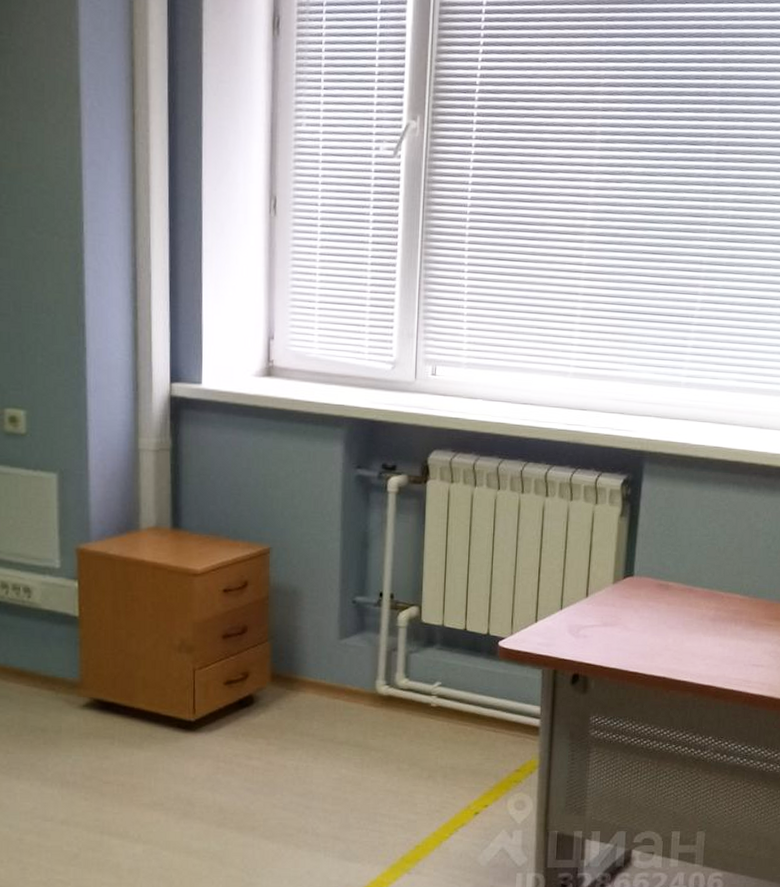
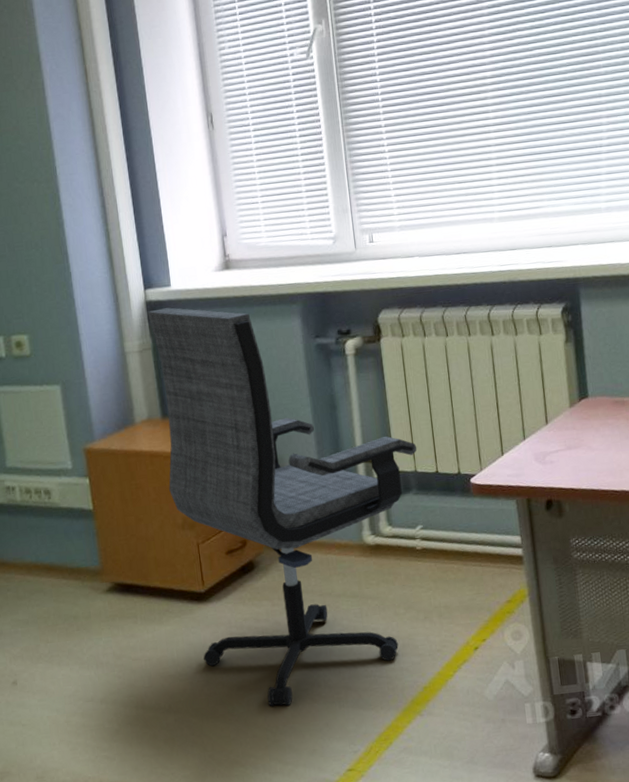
office chair: none [169,407,448,849] -> present [147,307,417,707]

